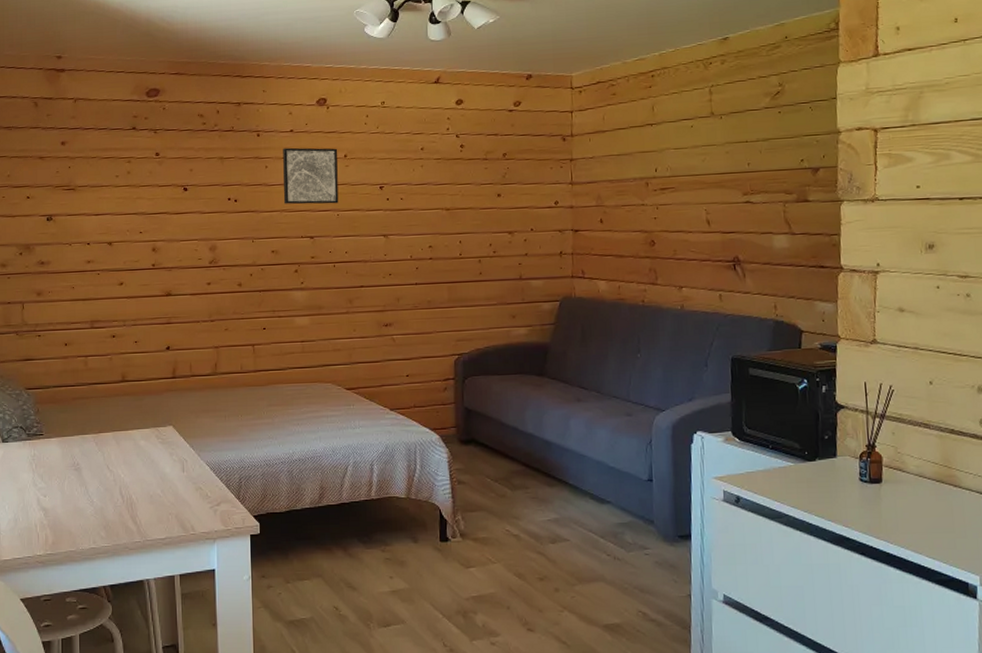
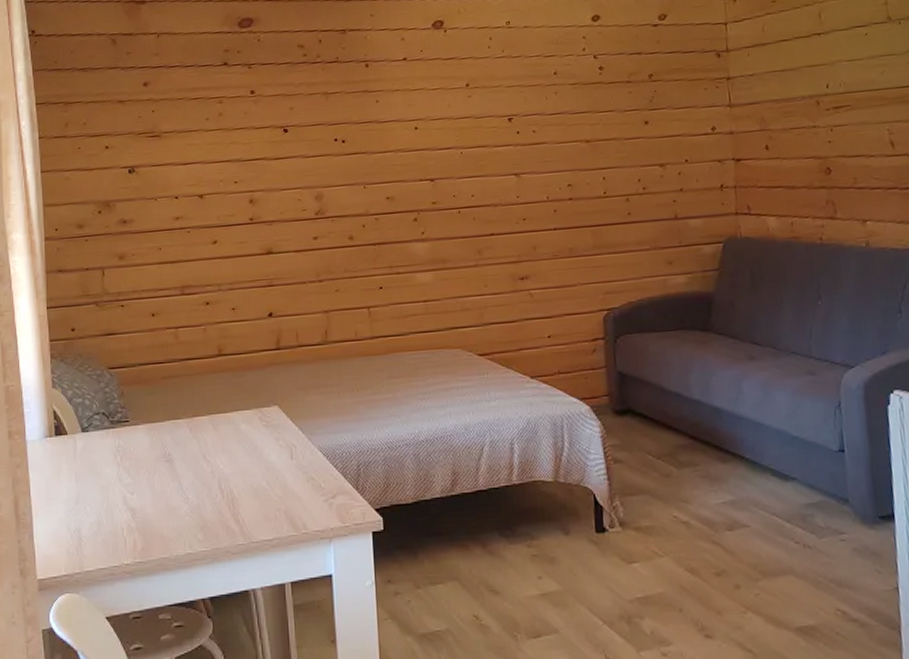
wall art: present [283,147,339,205] -> none [395,76,462,143]

